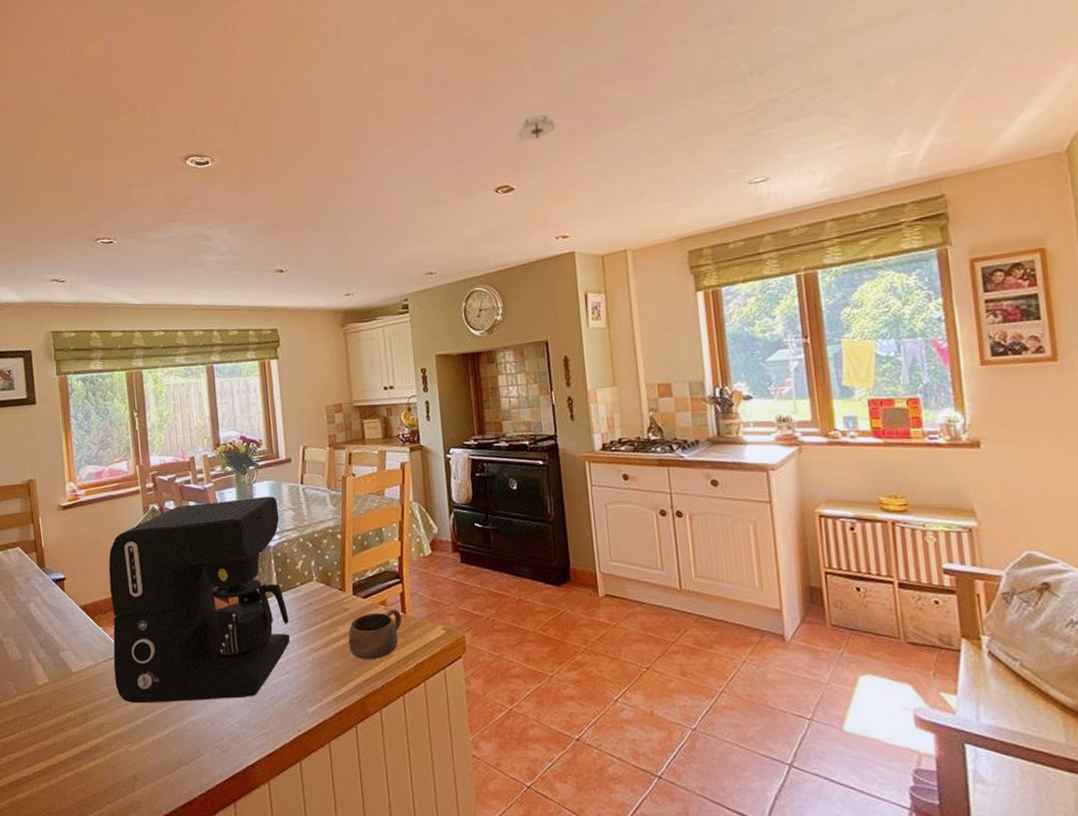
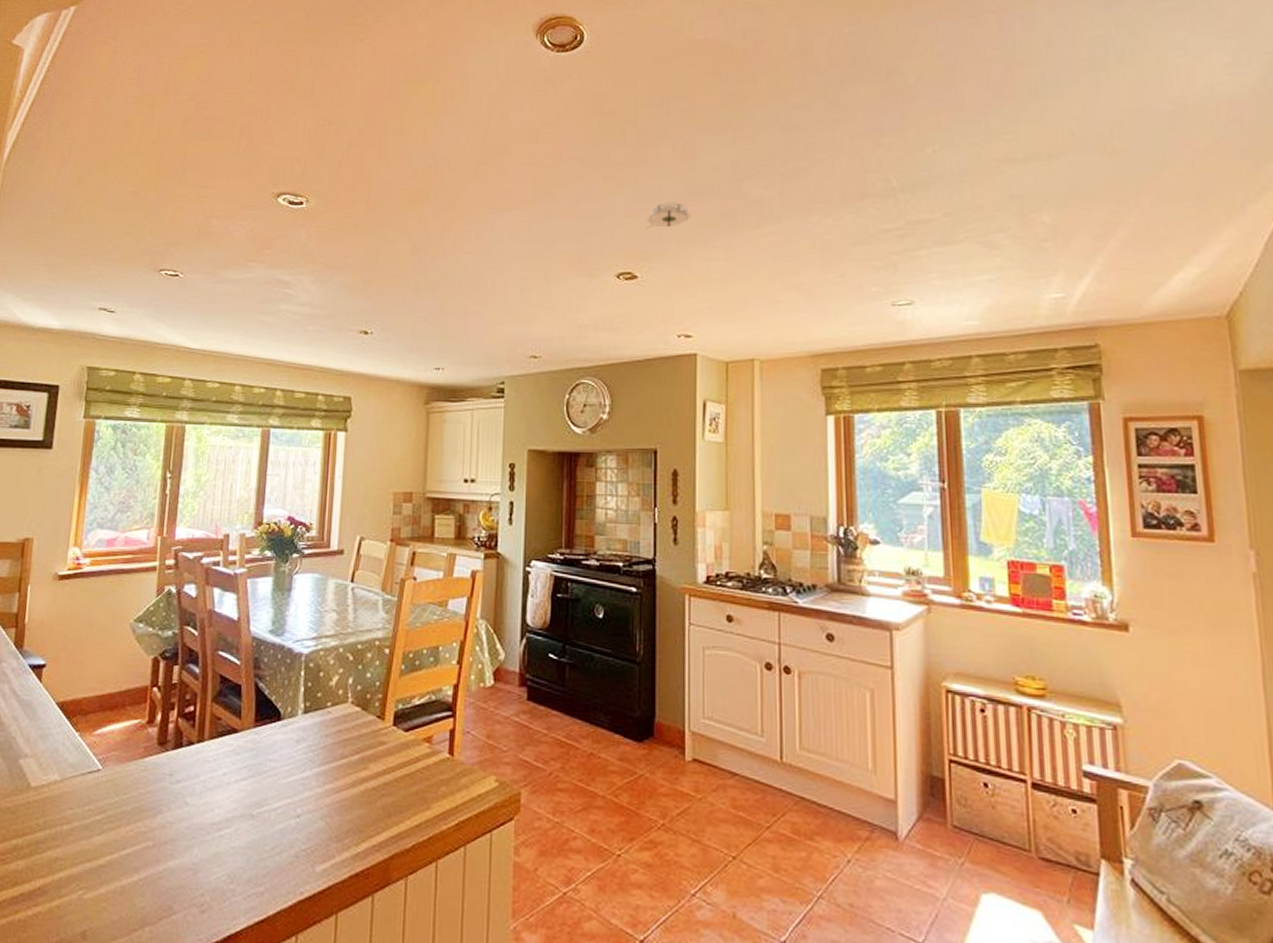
coffee maker: present [108,496,290,704] -> none [82,591,320,843]
cup: present [348,609,402,660] -> none [379,748,447,811]

